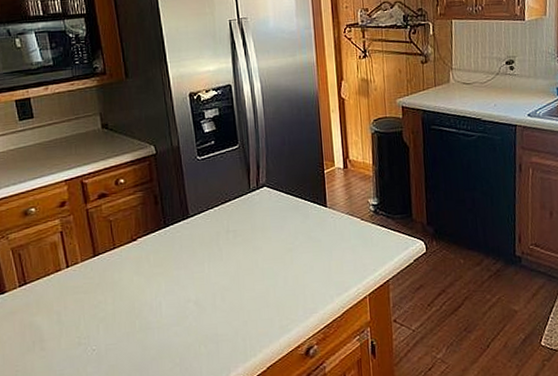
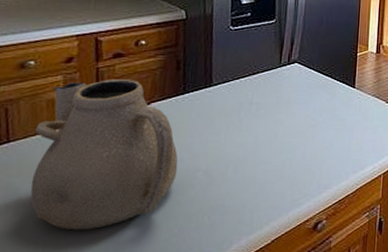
teapot: none [44,217,171,363] -> present [30,78,178,230]

